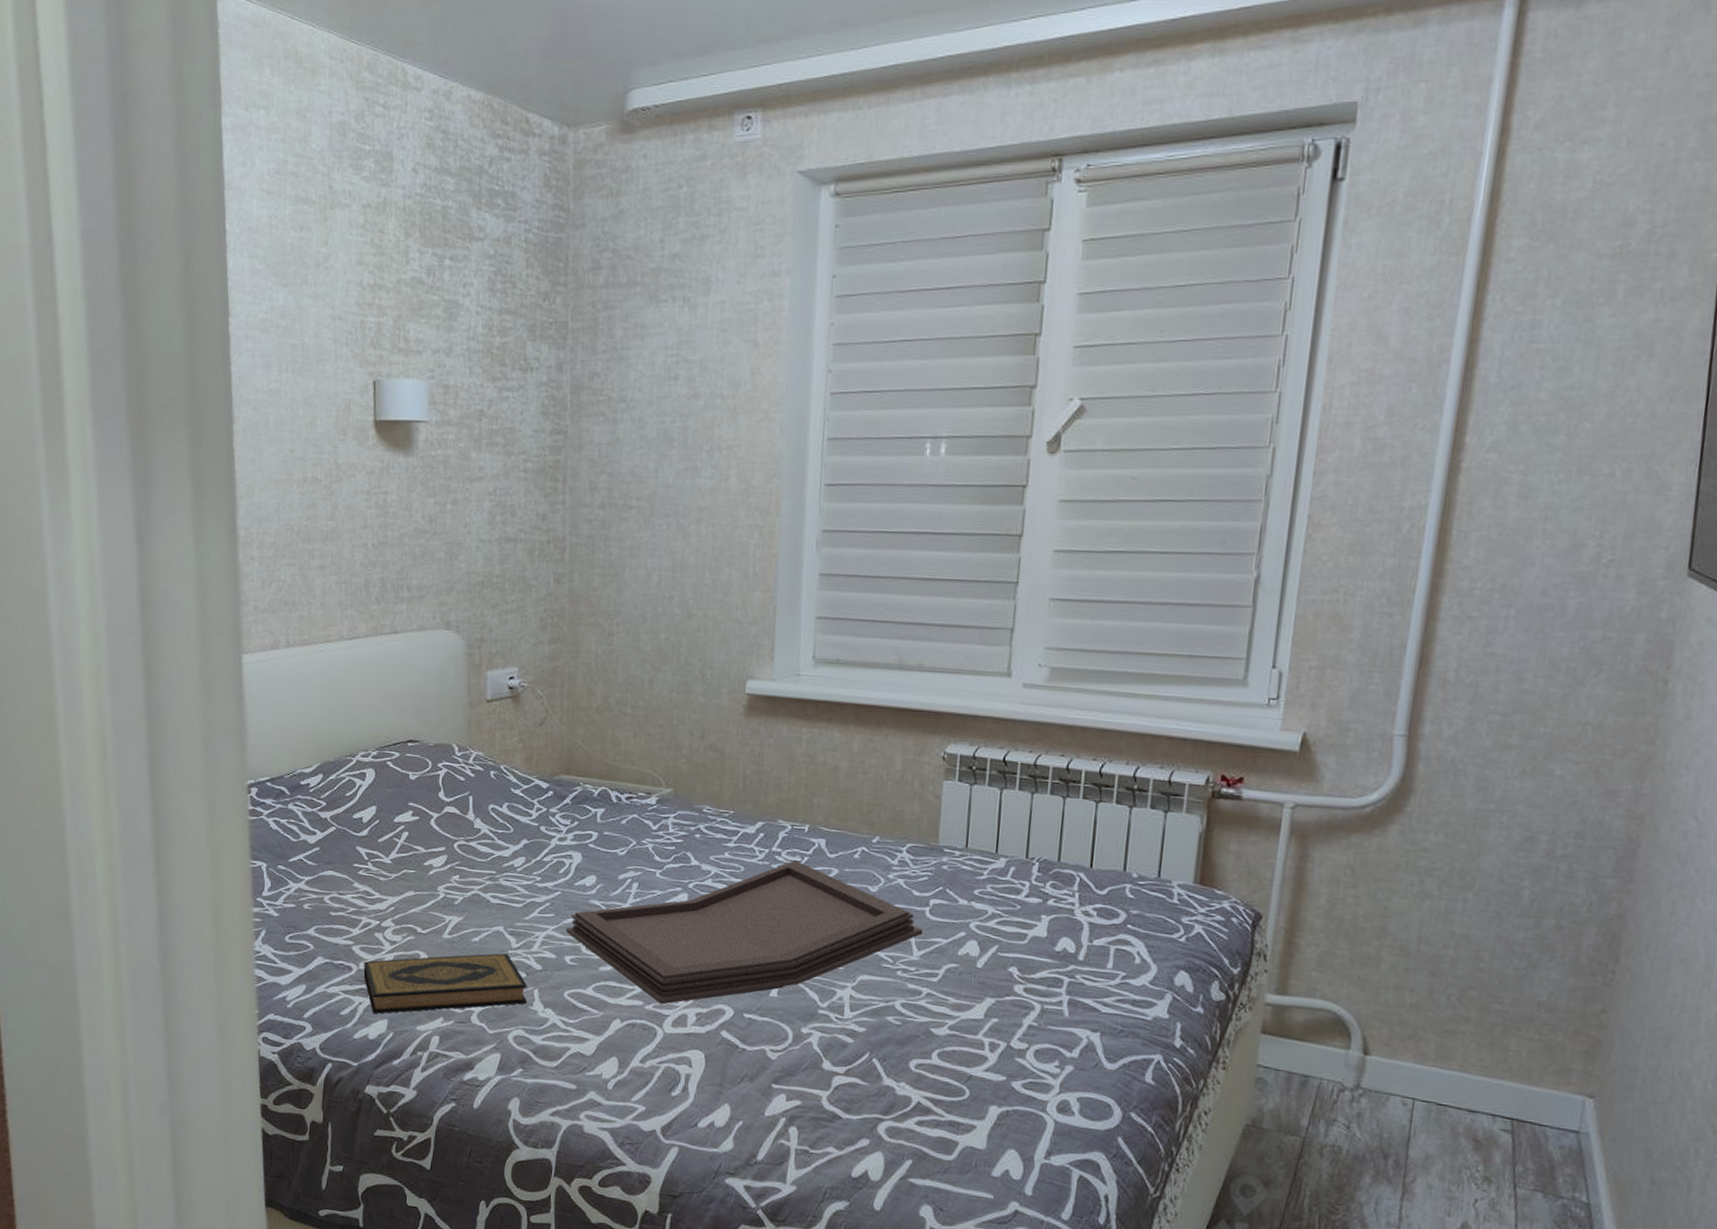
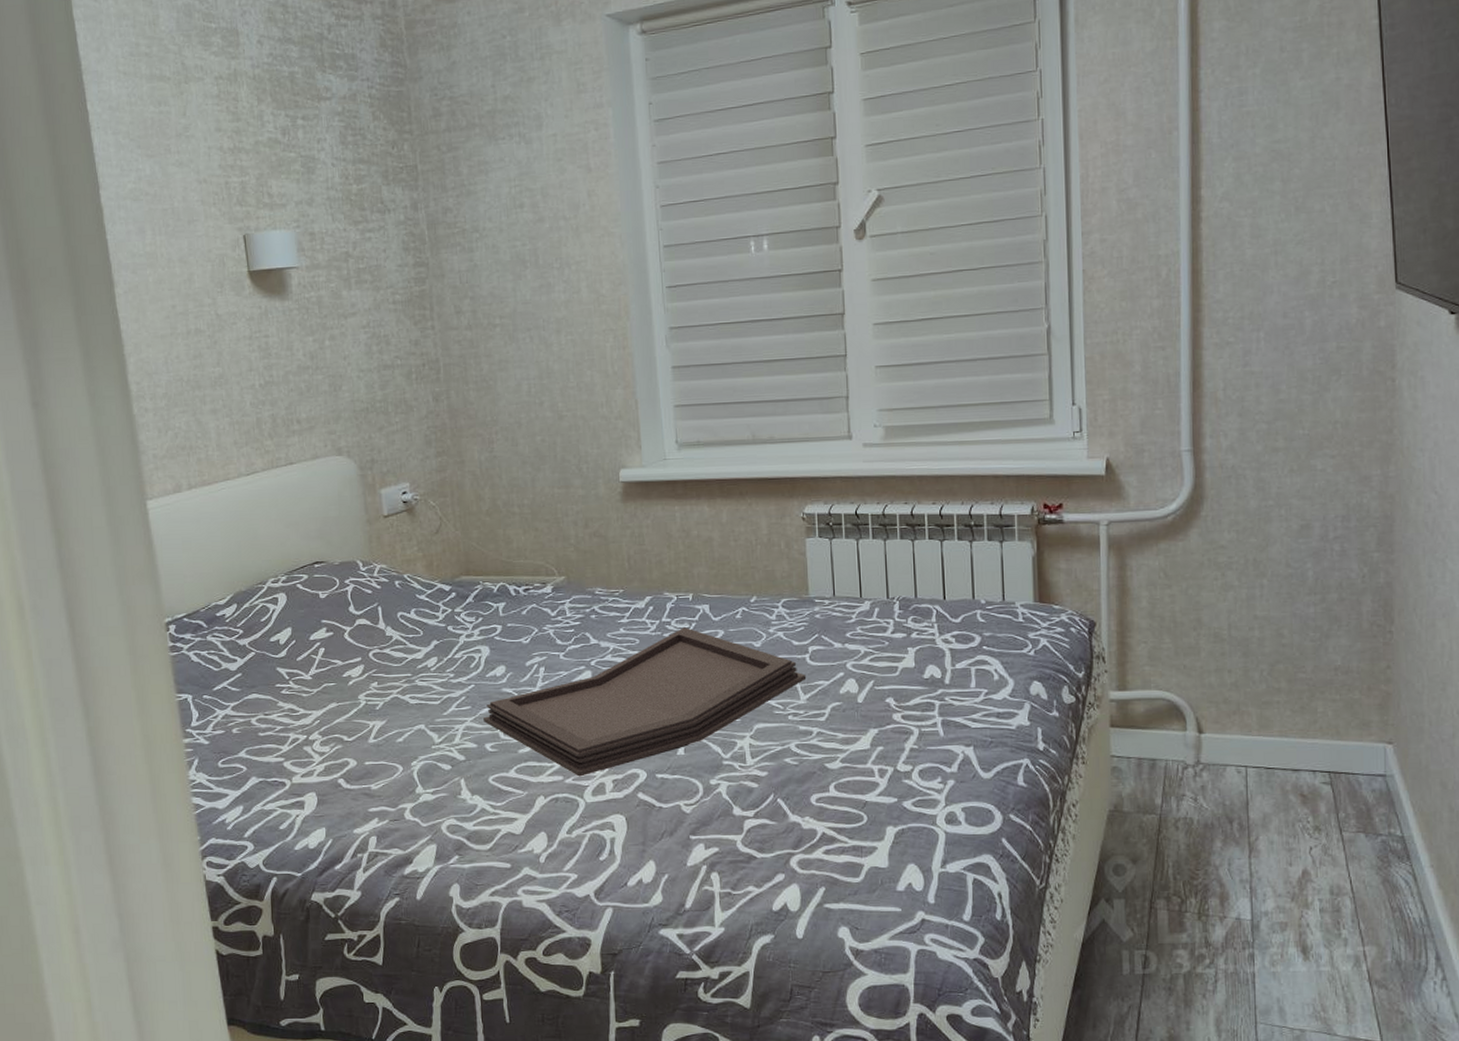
hardback book: present [363,953,528,1014] -> none [296,749,456,823]

